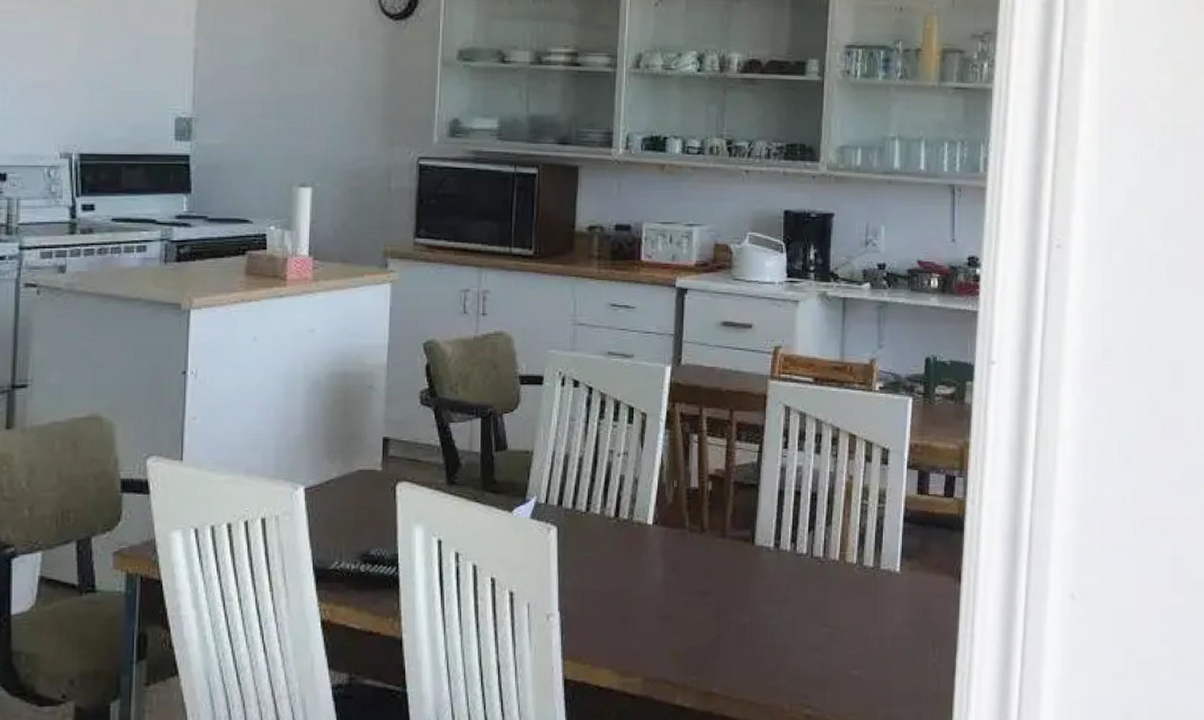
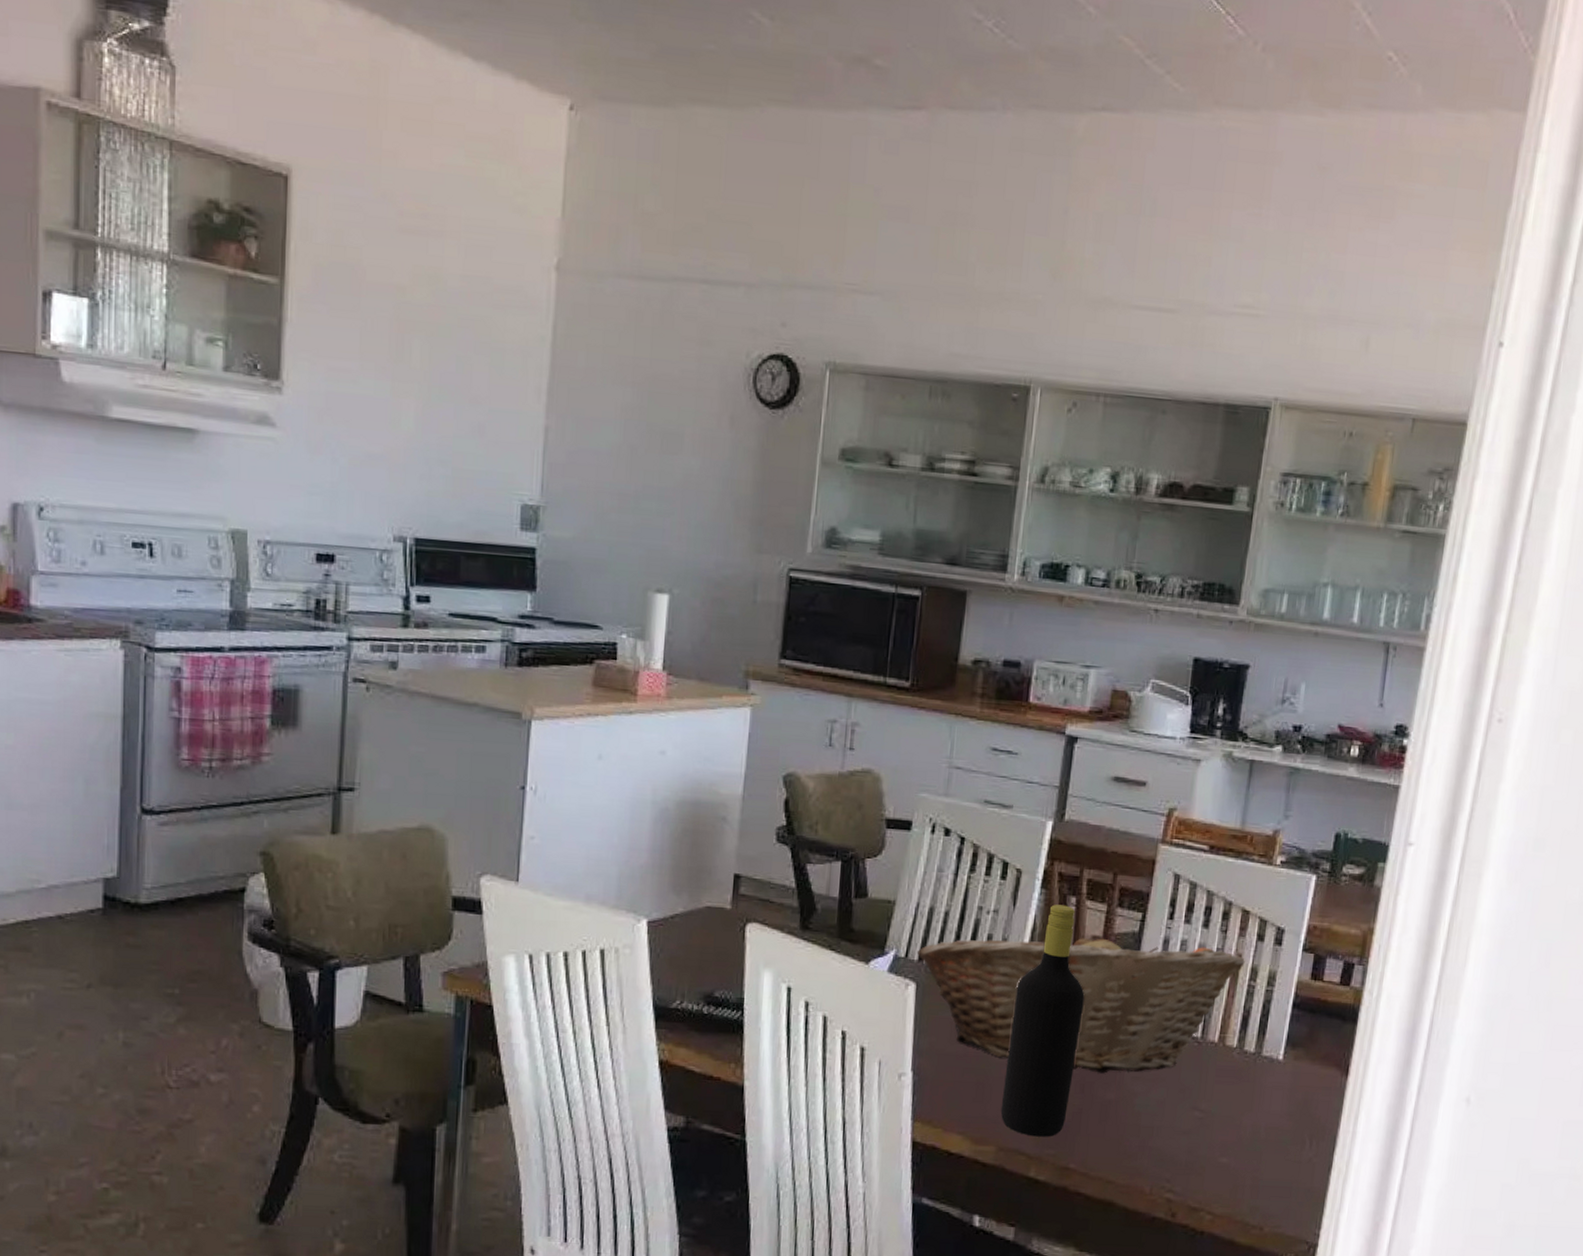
fruit basket: none [556,471,856,599] -> present [916,938,1245,1074]
bottle: none [644,443,714,665] -> present [1000,904,1086,1137]

